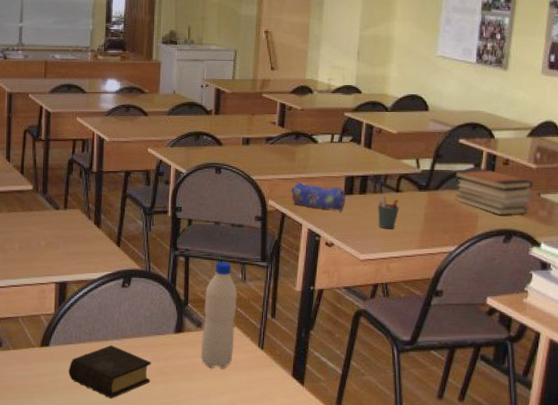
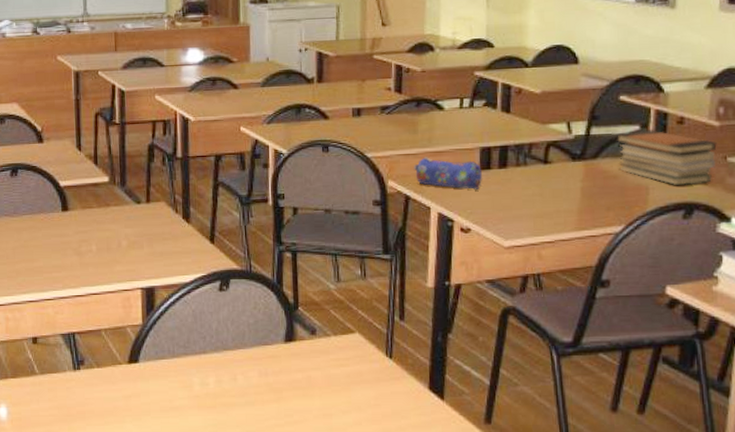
book: present [68,344,152,399] -> none [161,358,260,422]
water bottle: present [201,261,237,369] -> none [317,256,357,383]
pen holder: present [378,195,399,229] -> none [522,168,549,209]

